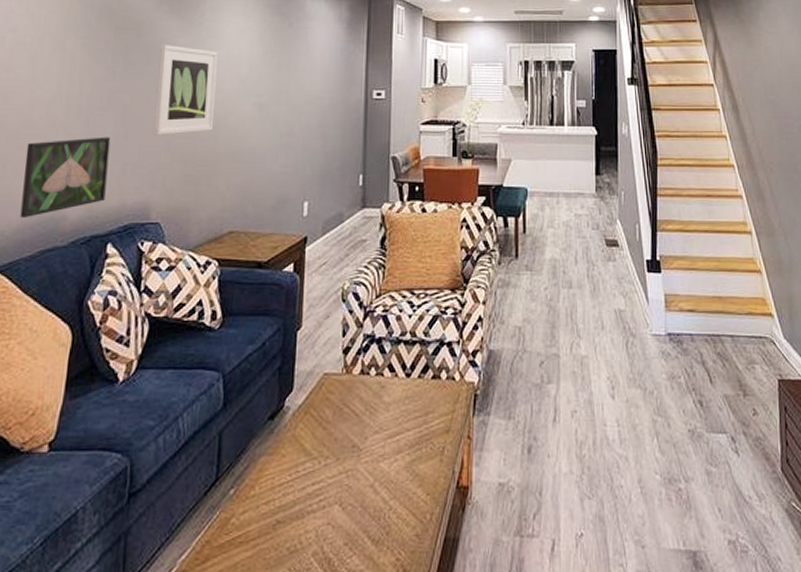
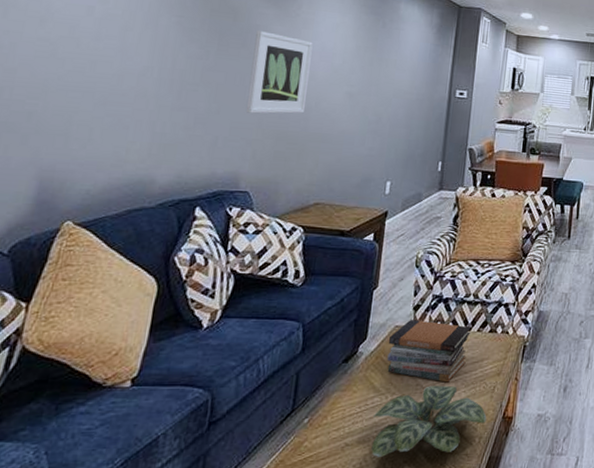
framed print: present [20,137,111,217] -> none [106,110,203,179]
plant: none [306,446,437,538] -> present [371,385,487,457]
book stack: none [317,364,410,443] -> present [387,319,471,383]

